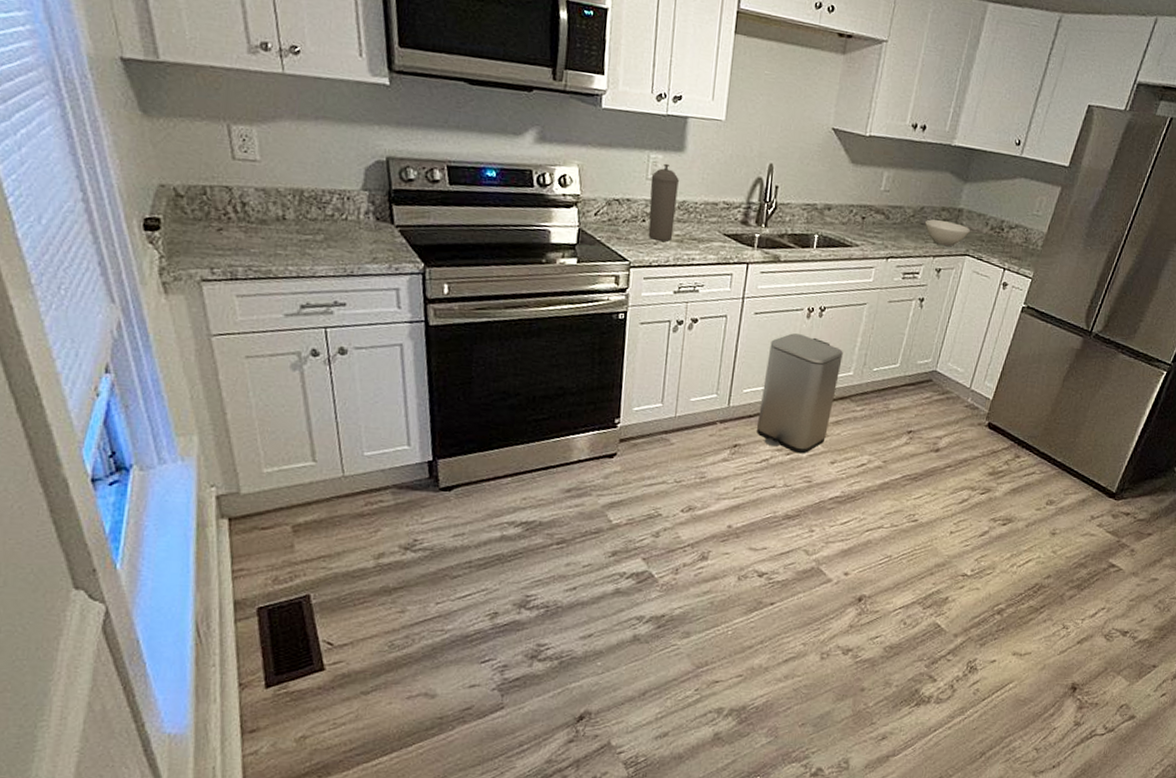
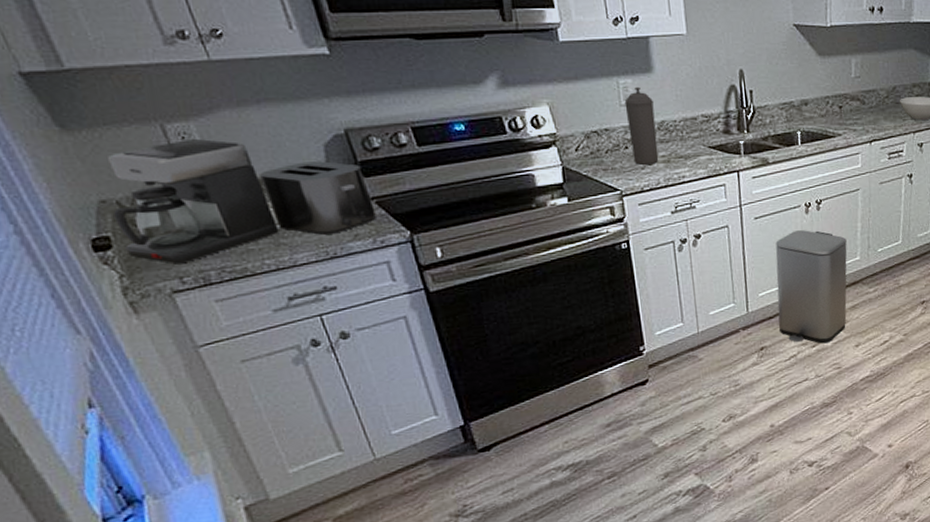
coffee maker: none [168,142,308,256] -> present [108,139,279,264]
toaster: none [301,180,397,254] -> present [258,161,376,236]

